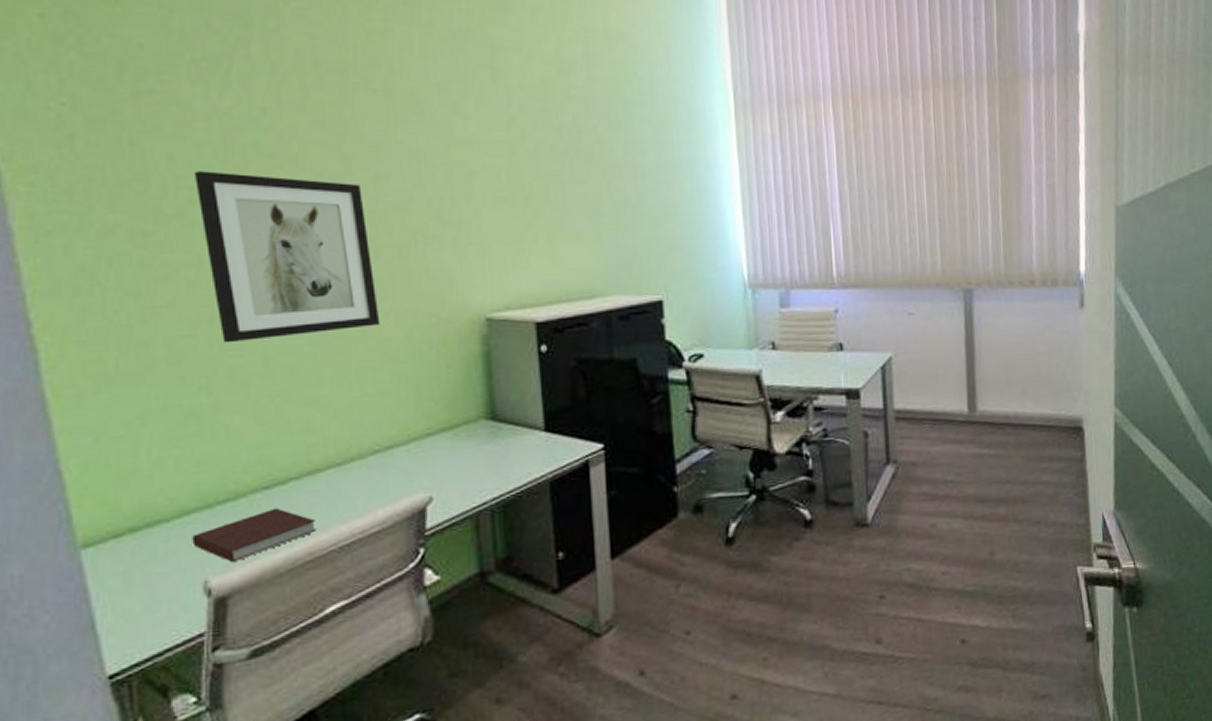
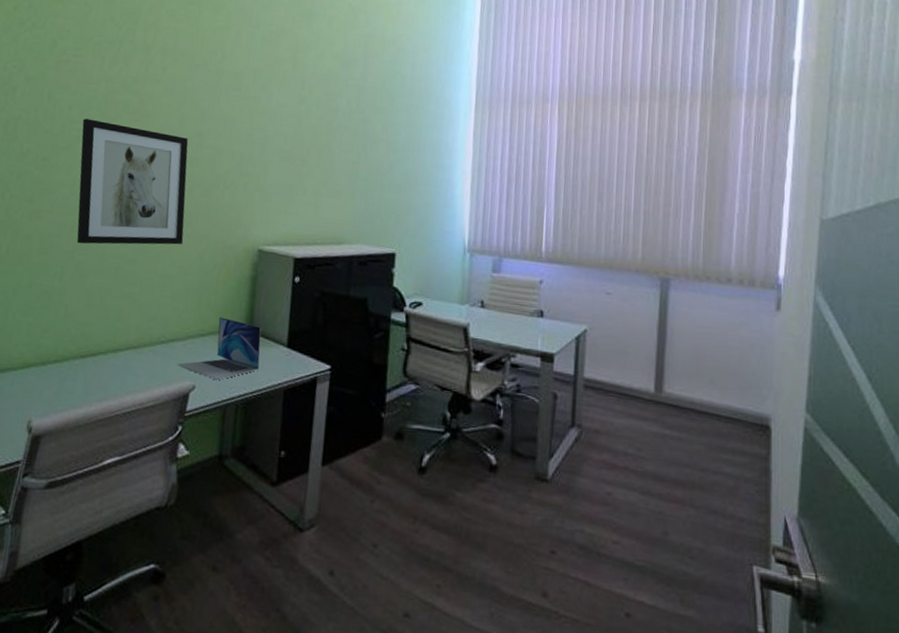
notebook: present [192,508,318,563] -> none [27,373,111,411]
laptop: none [403,408,512,486] -> present [177,317,262,381]

